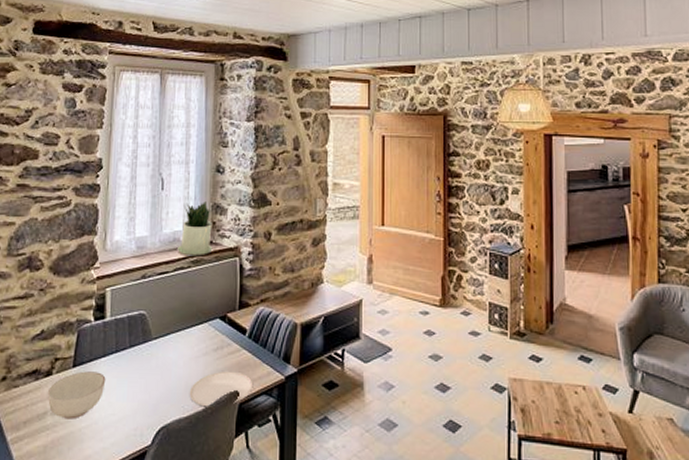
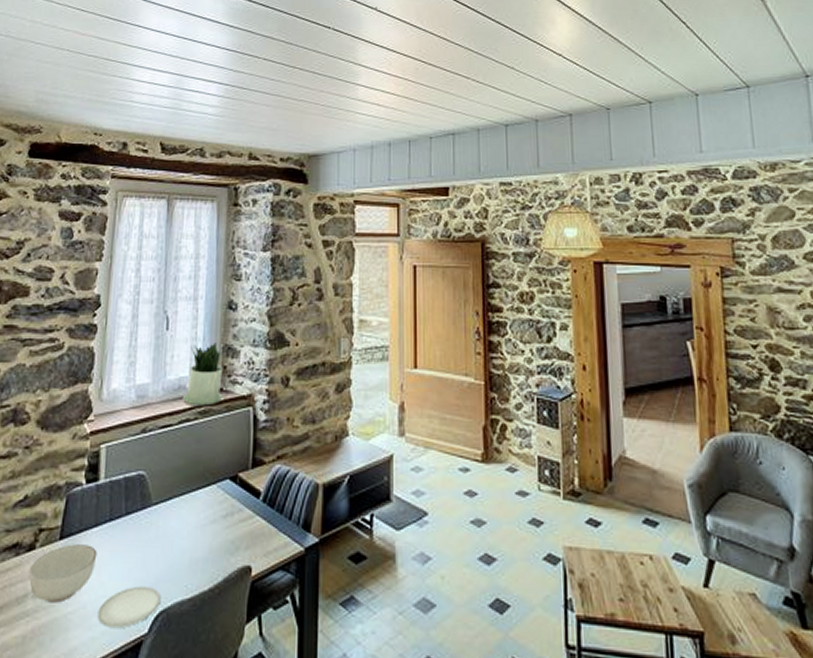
plate: none [107,406,162,440] -> present [97,586,161,628]
plate: present [189,371,253,407] -> none [193,541,268,586]

